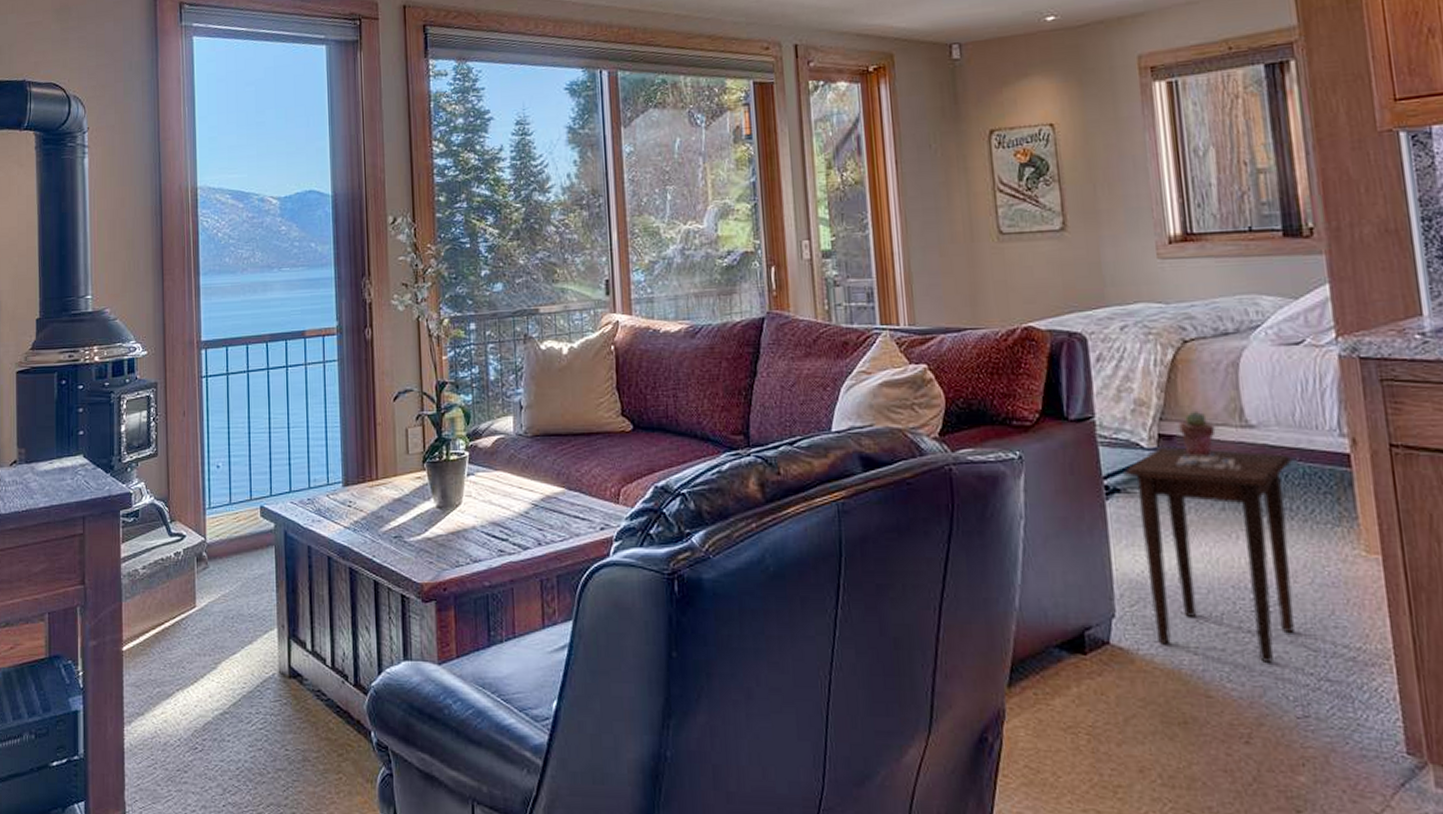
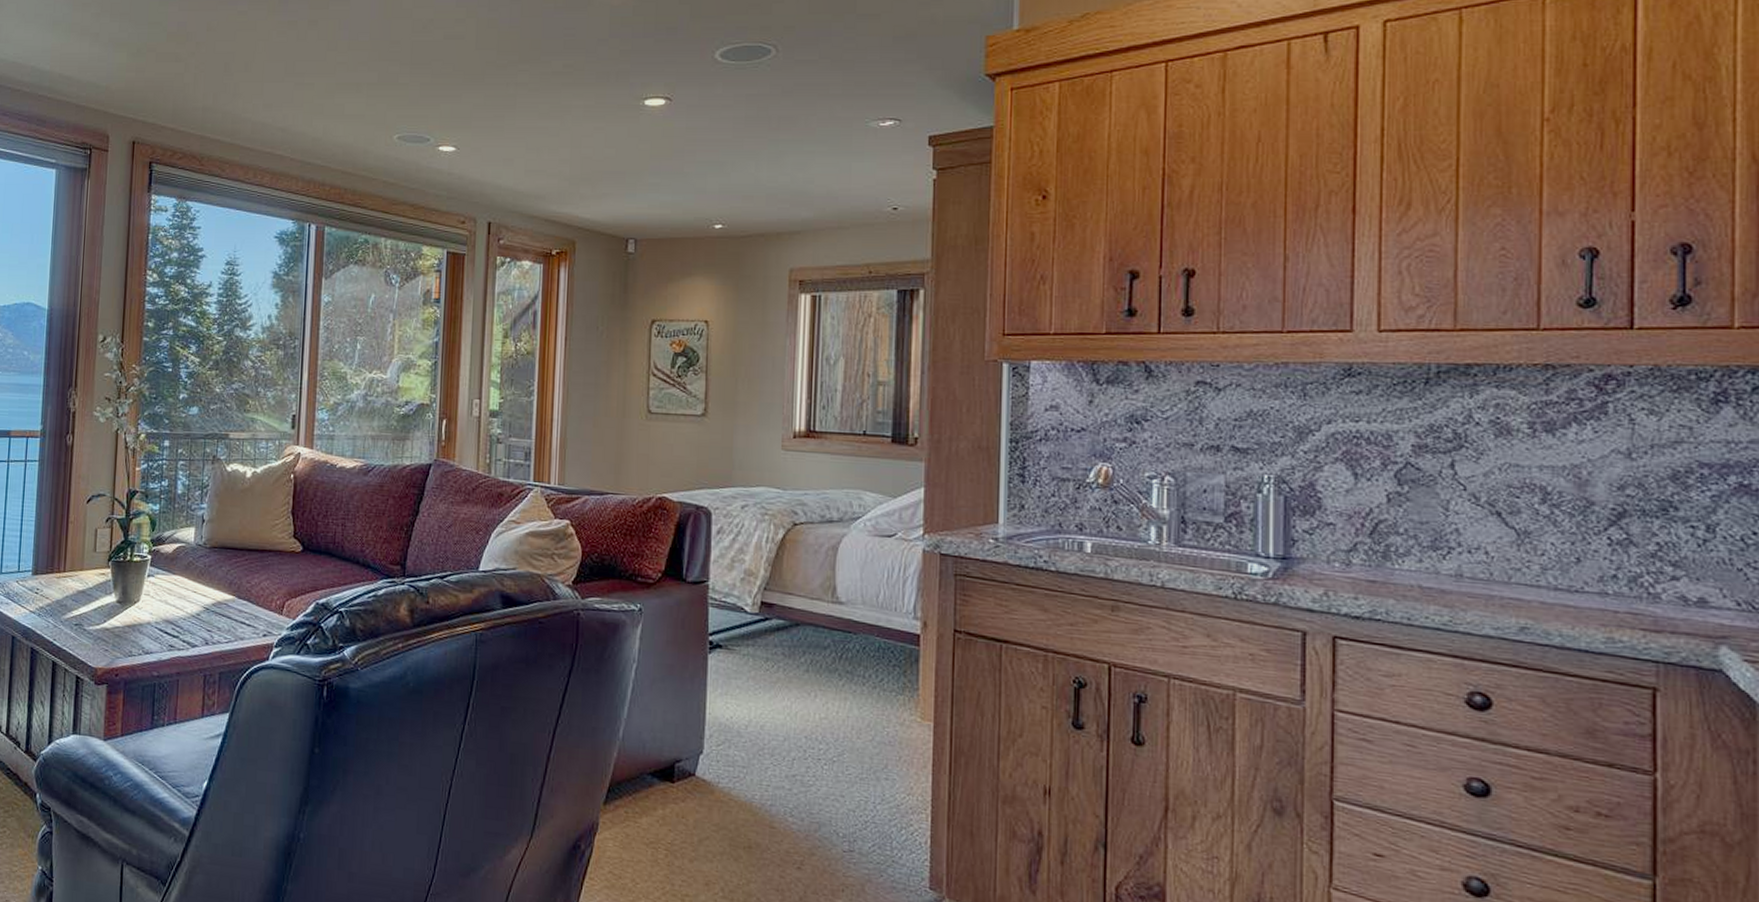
side table: present [1123,447,1296,662] -> none [726,613,872,803]
potted succulent: present [1178,410,1216,457] -> none [779,584,810,625]

